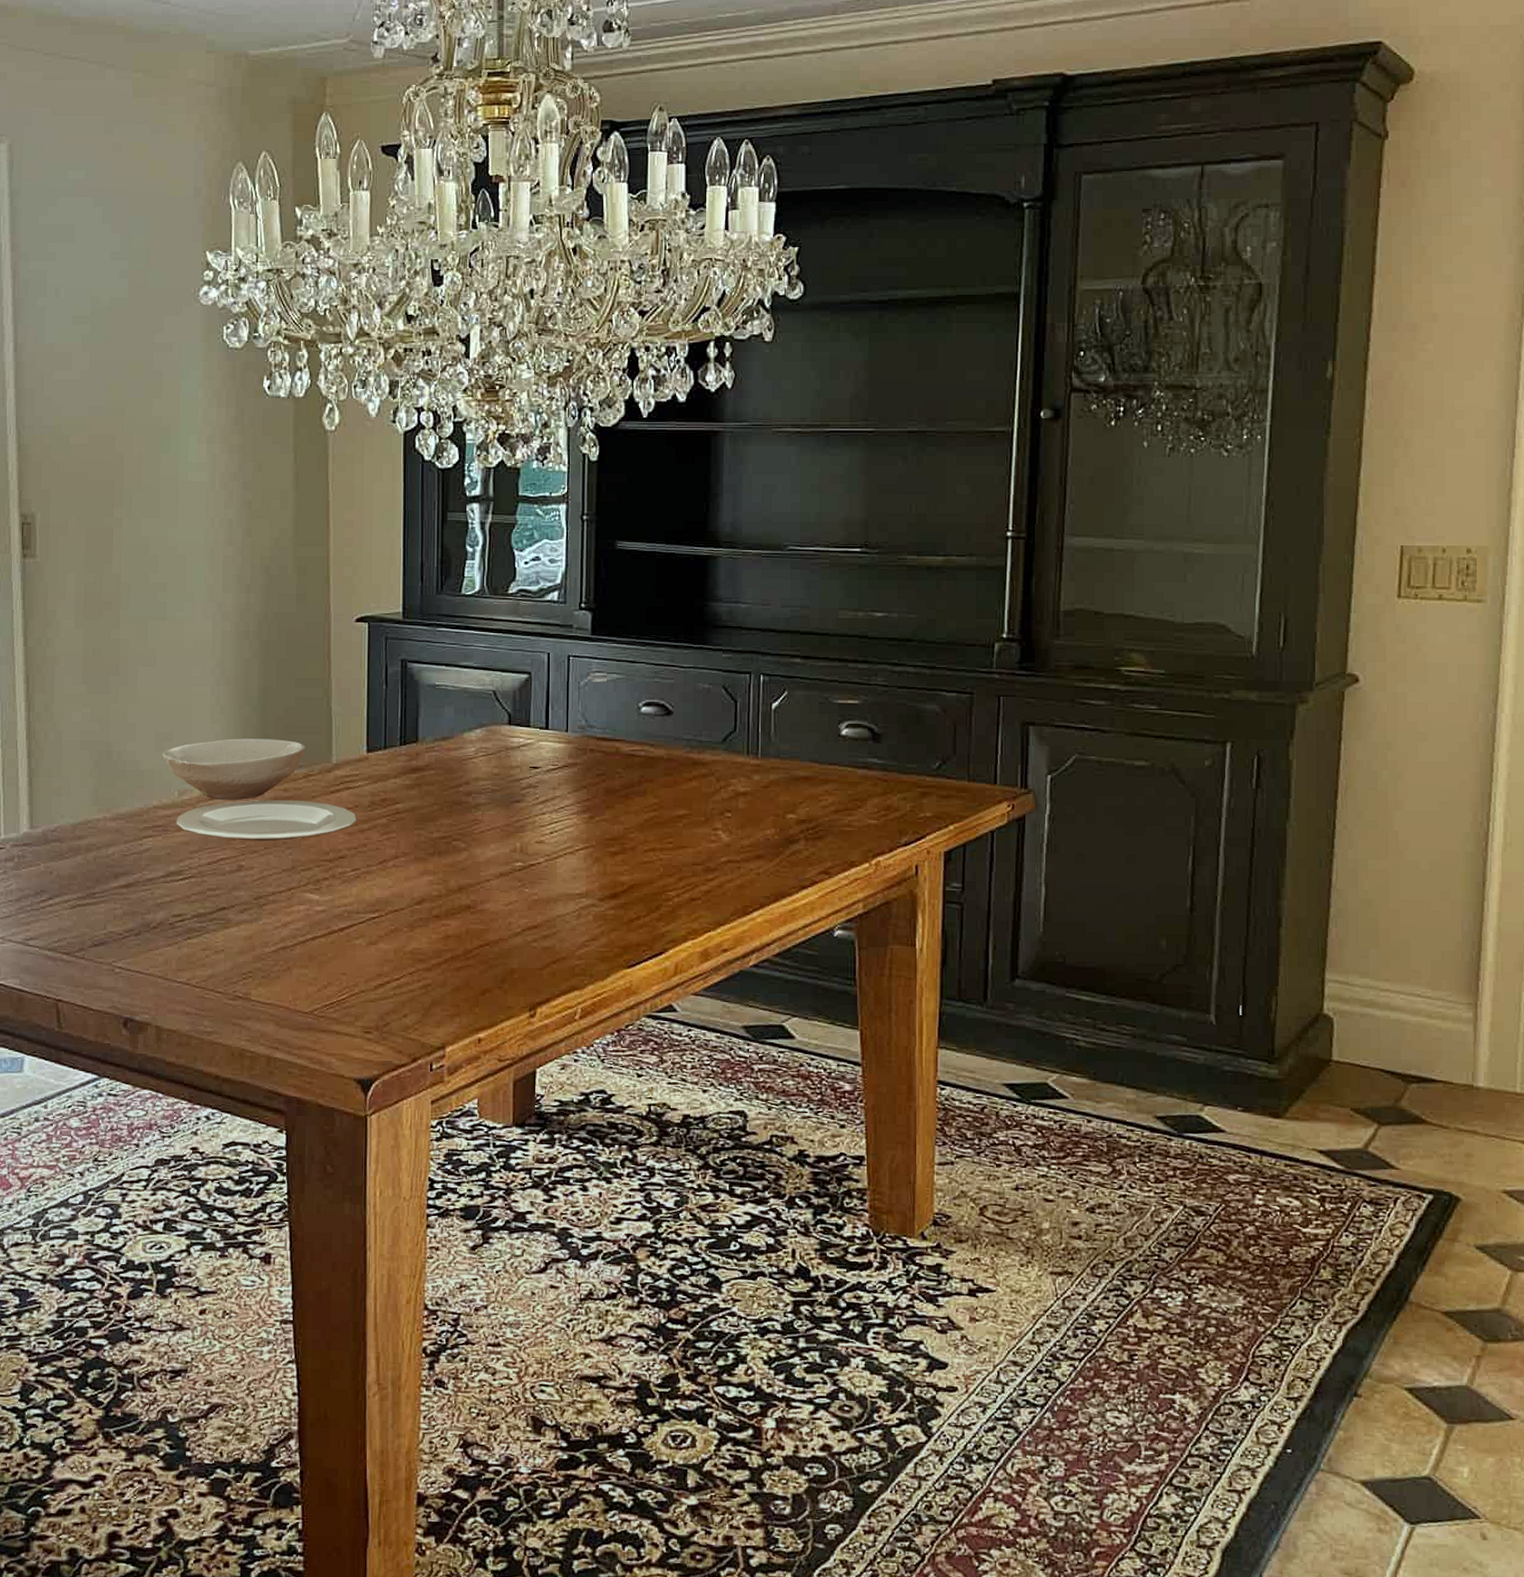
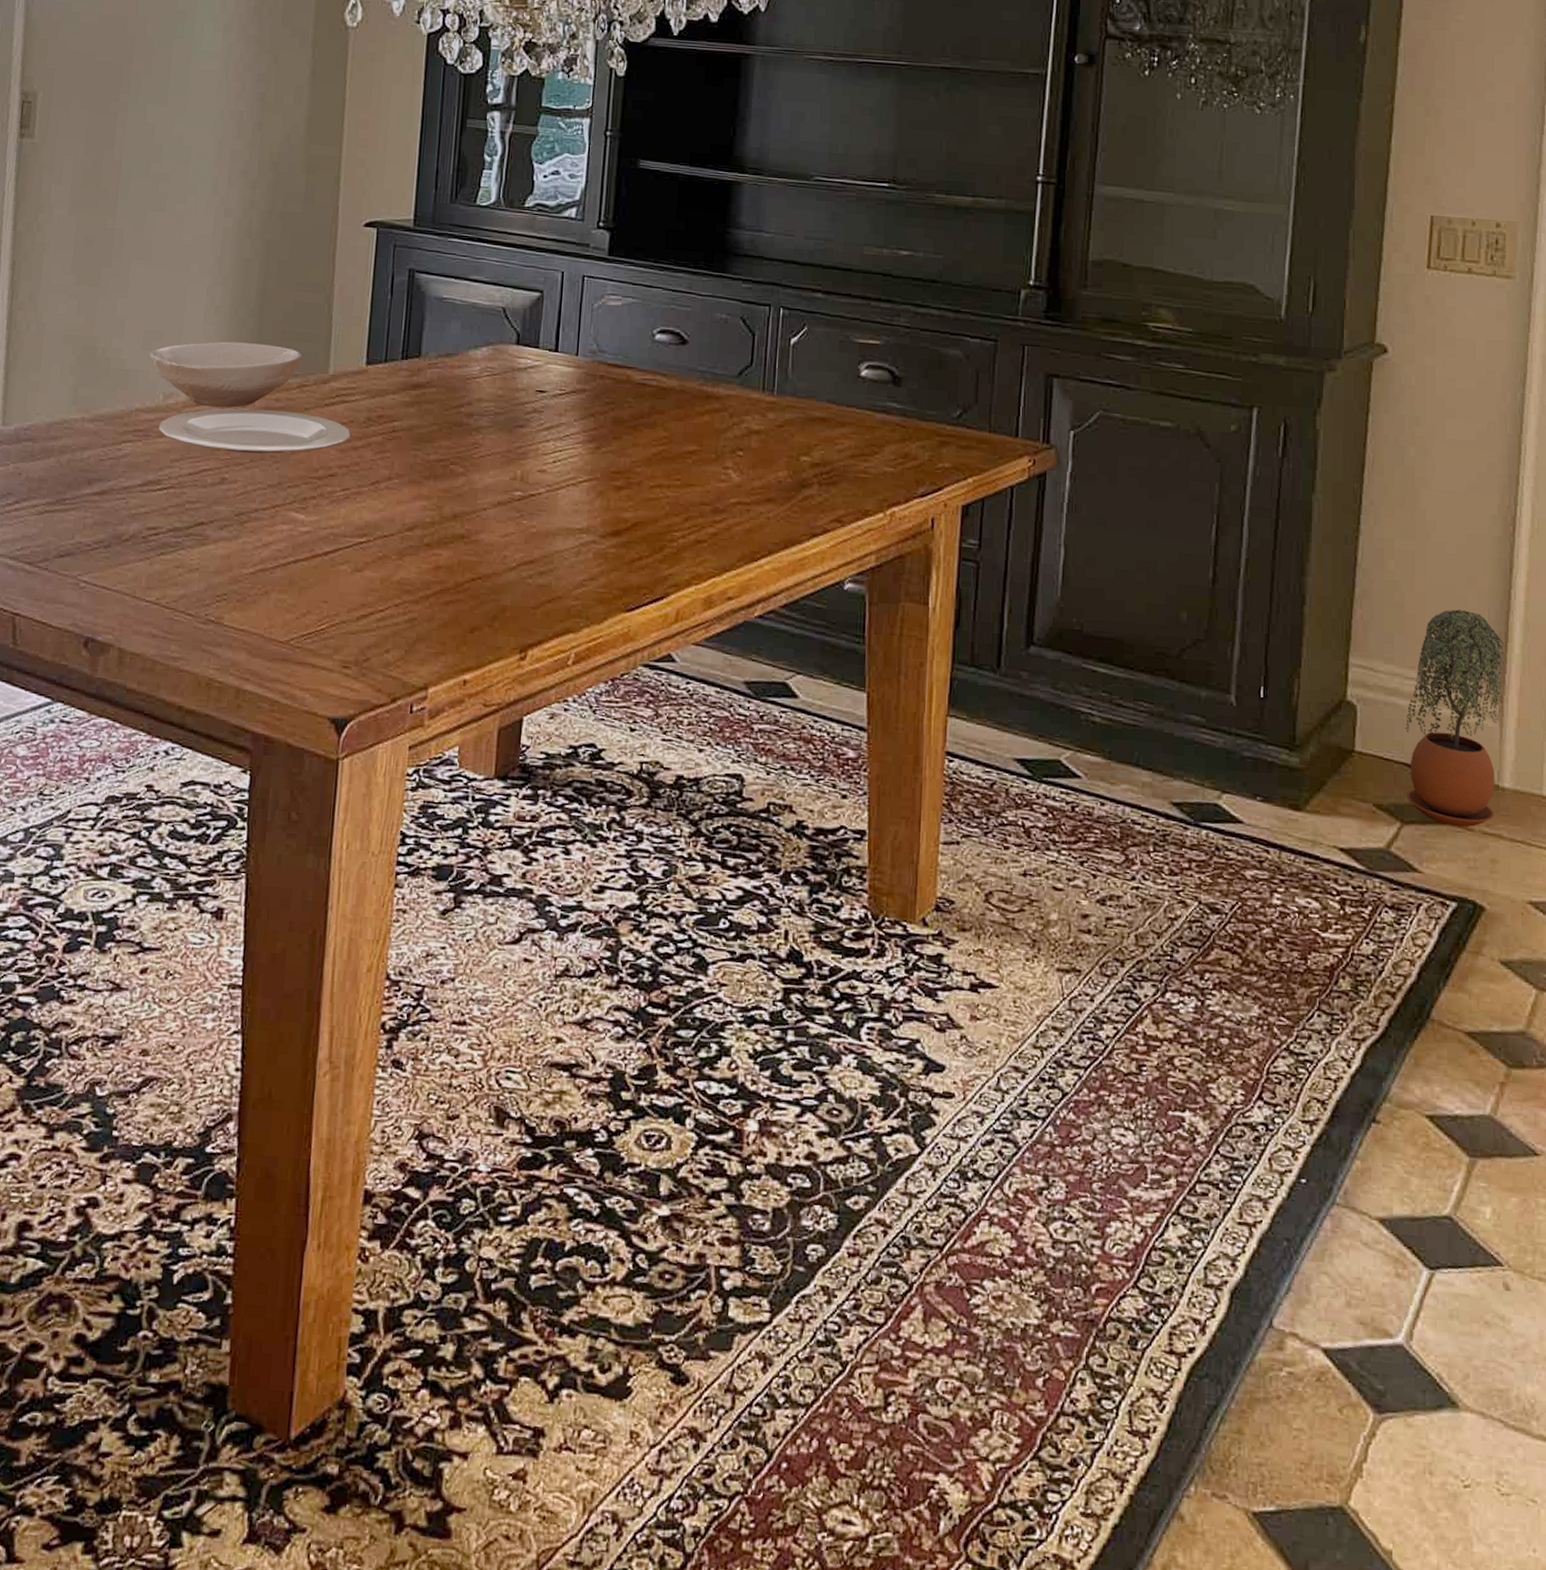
potted plant: none [1380,923,1477,1126] -> present [1404,609,1504,827]

